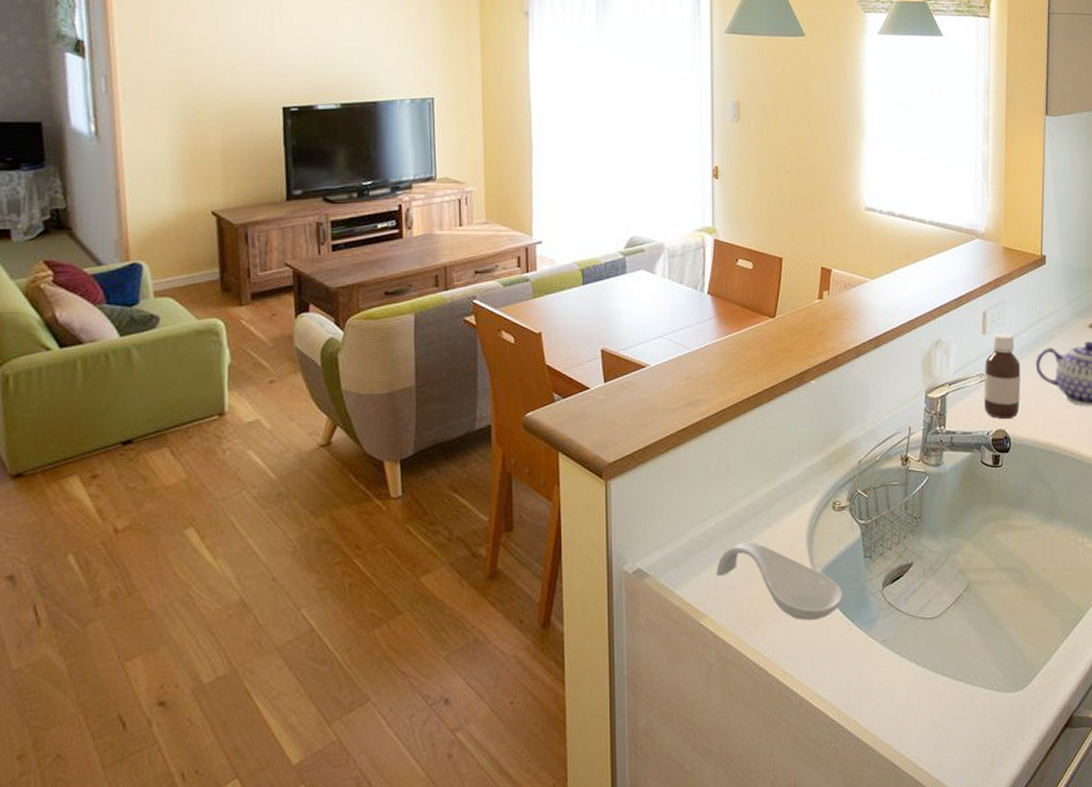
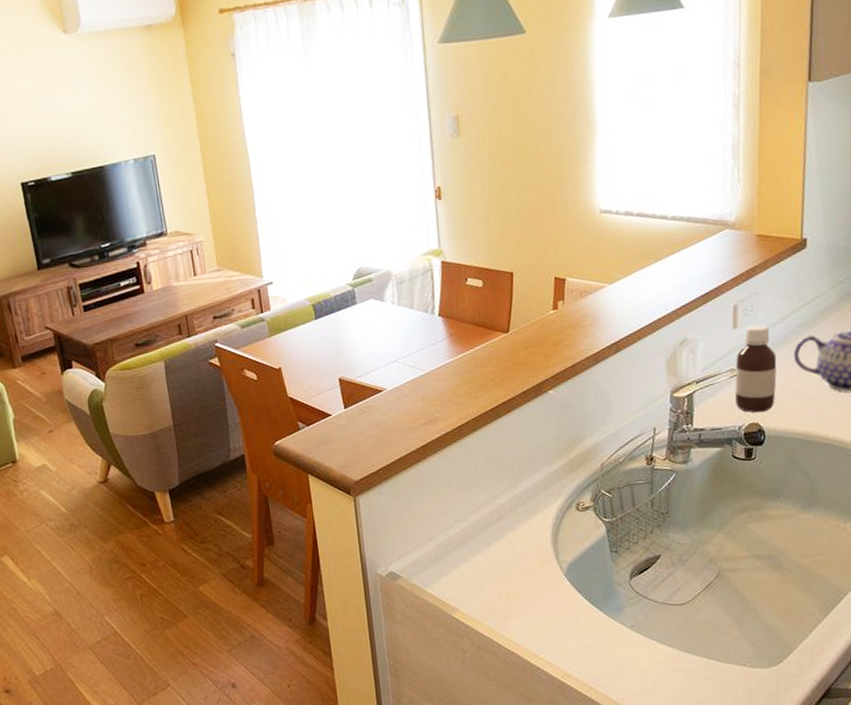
spoon rest: present [716,541,844,621] -> none [464,543,591,611]

